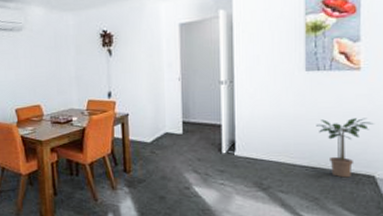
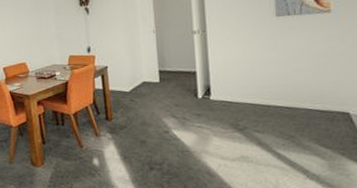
potted plant: present [316,118,374,178] -> none [289,57,346,116]

